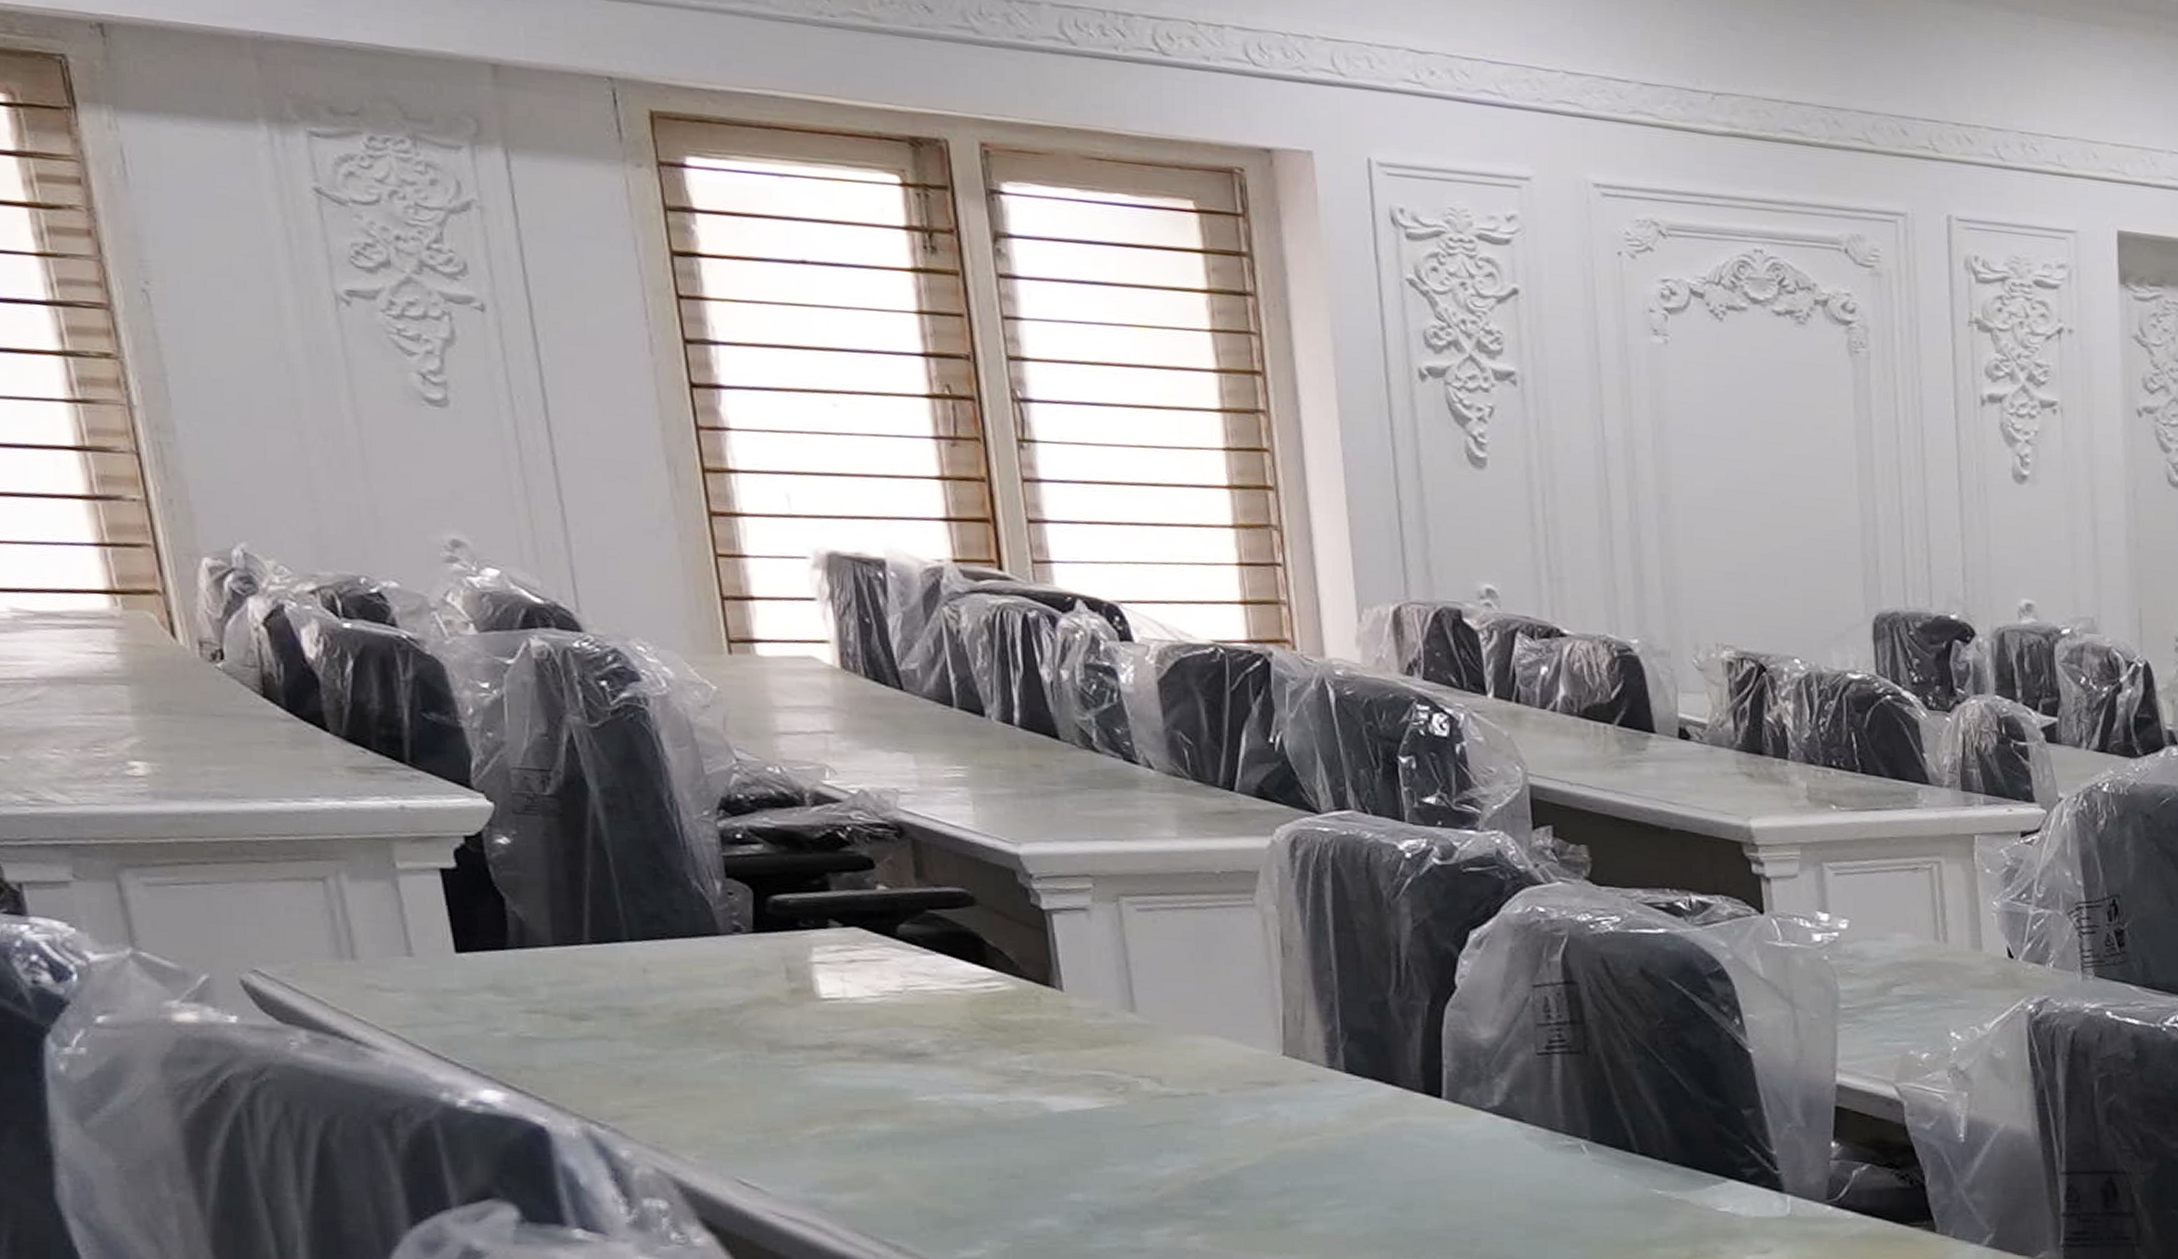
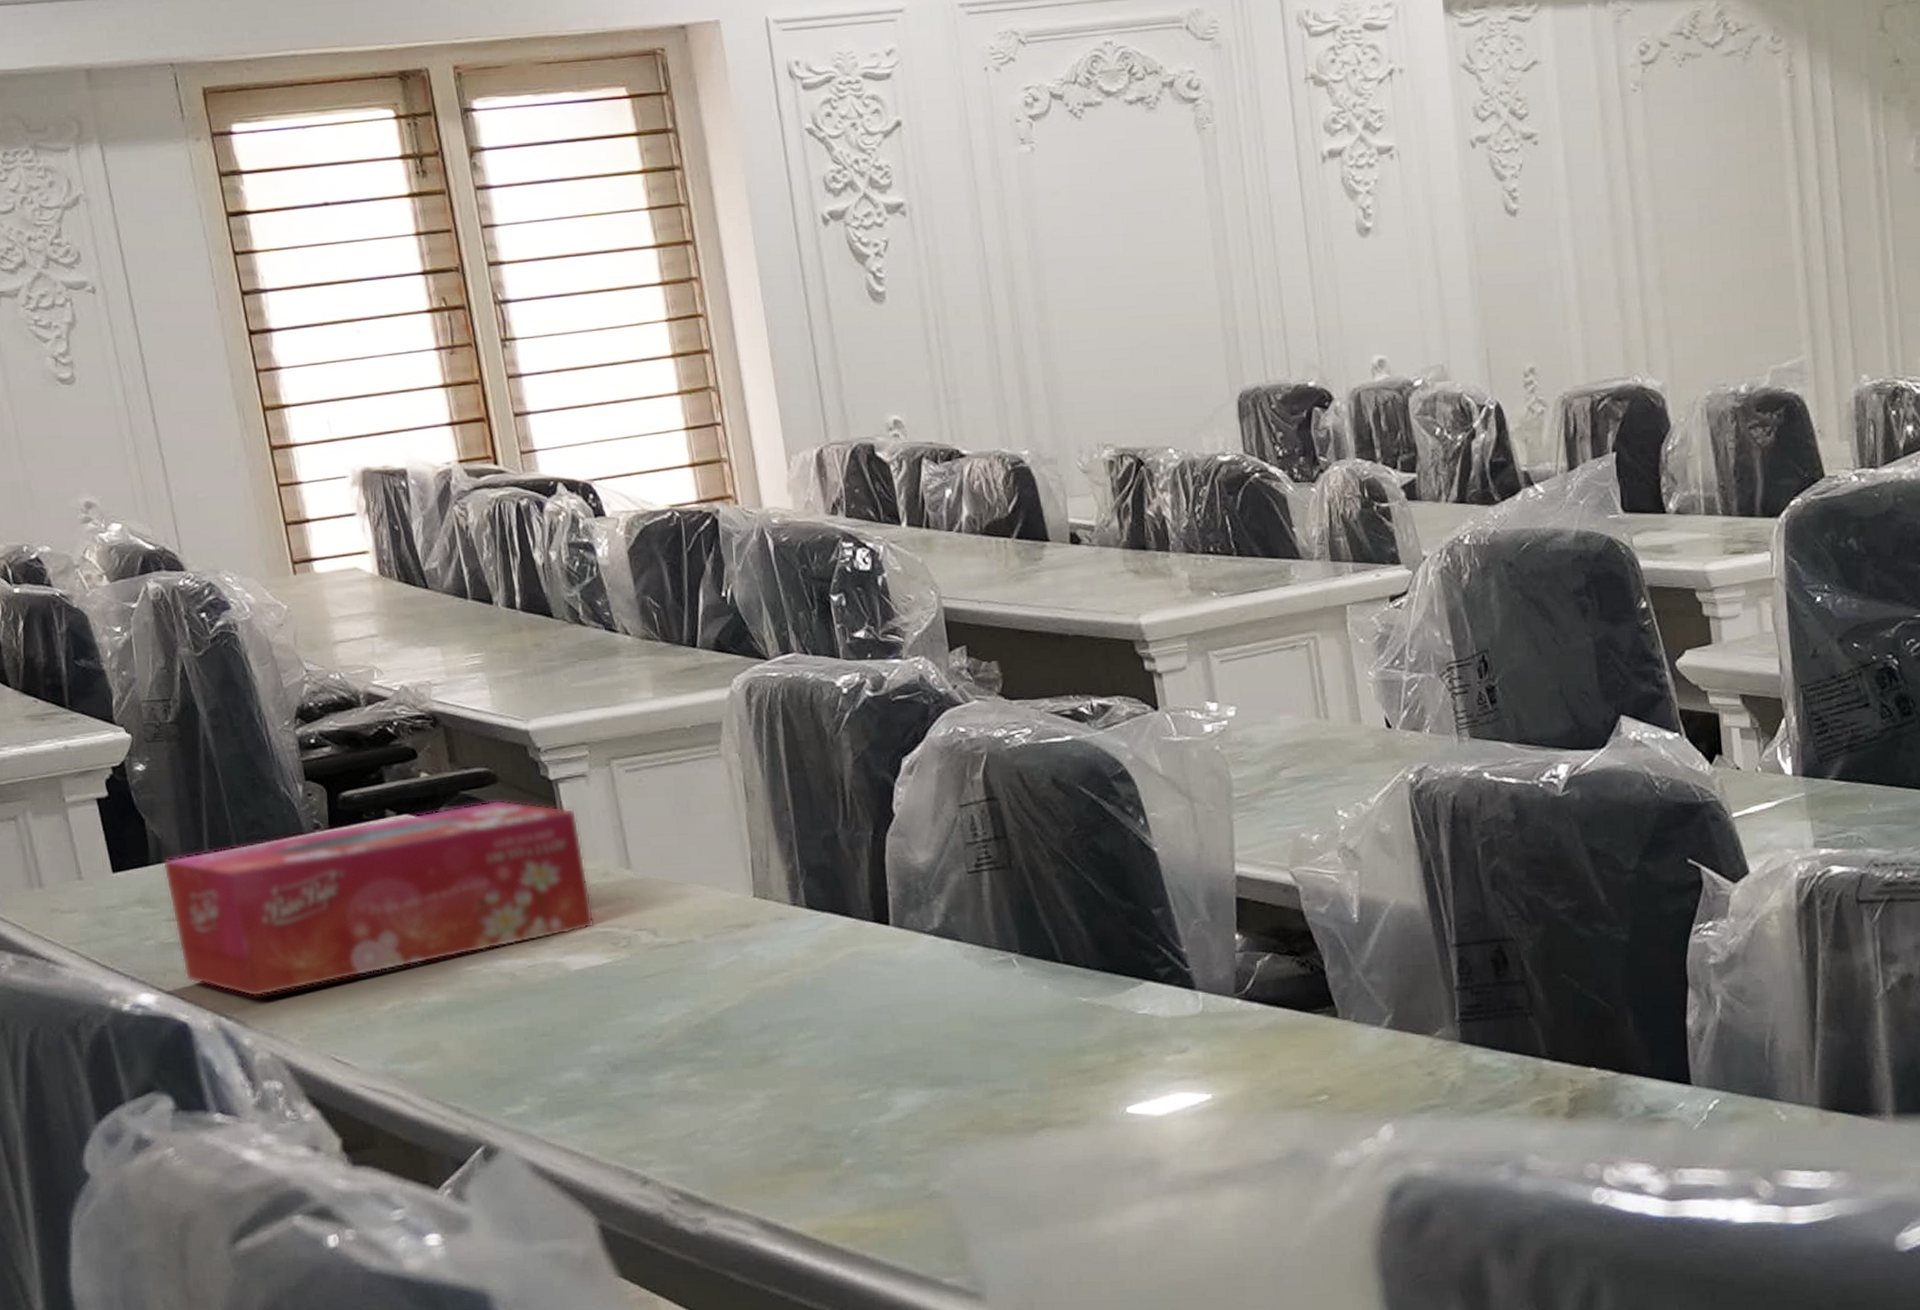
tissue box: none [525,923,1087,1107] -> present [162,800,596,997]

